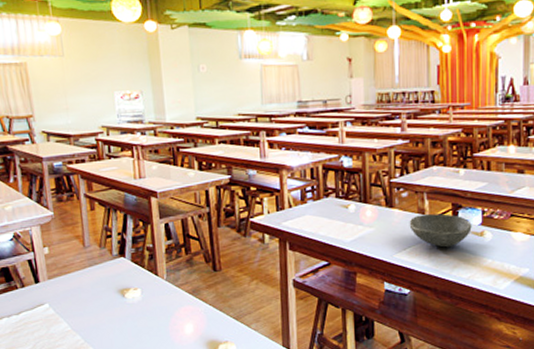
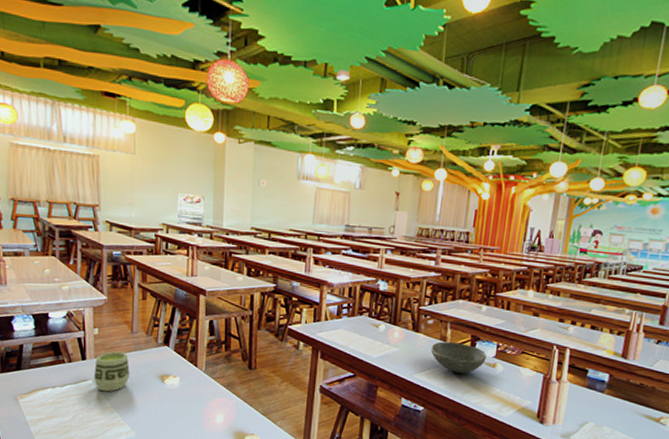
cup: none [49,269,88,315] -> present [93,351,130,392]

